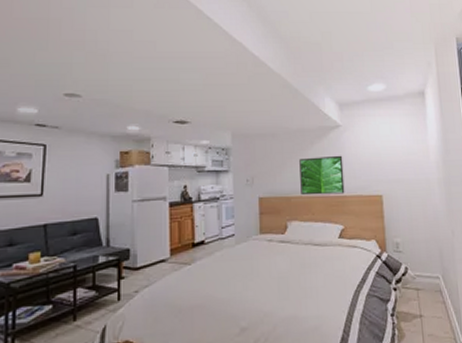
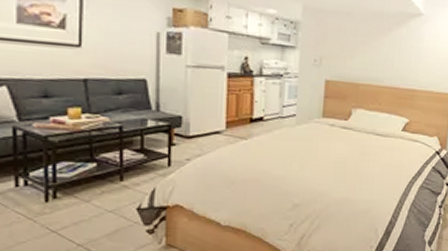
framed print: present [299,155,345,196] -> none [370,44,420,88]

